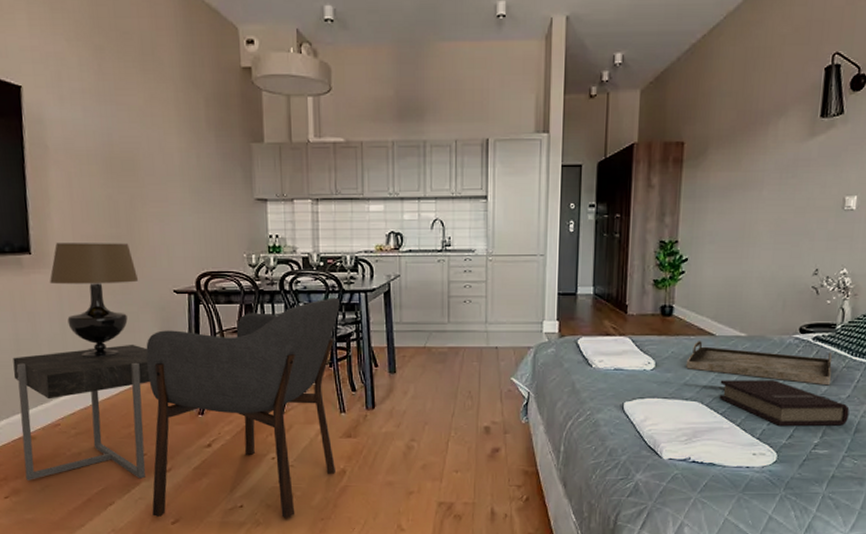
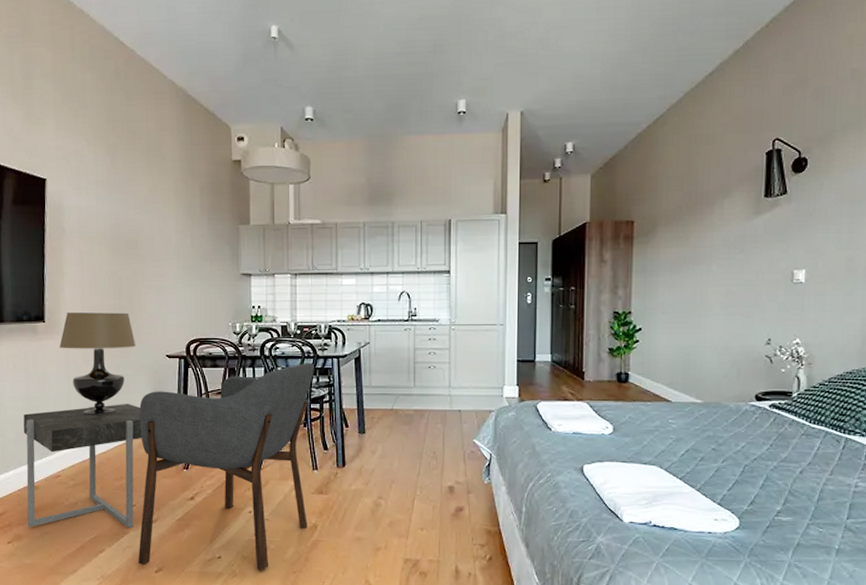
serving tray: present [686,341,833,386] -> none [643,407,791,453]
book: present [719,380,850,426] -> none [677,445,811,493]

